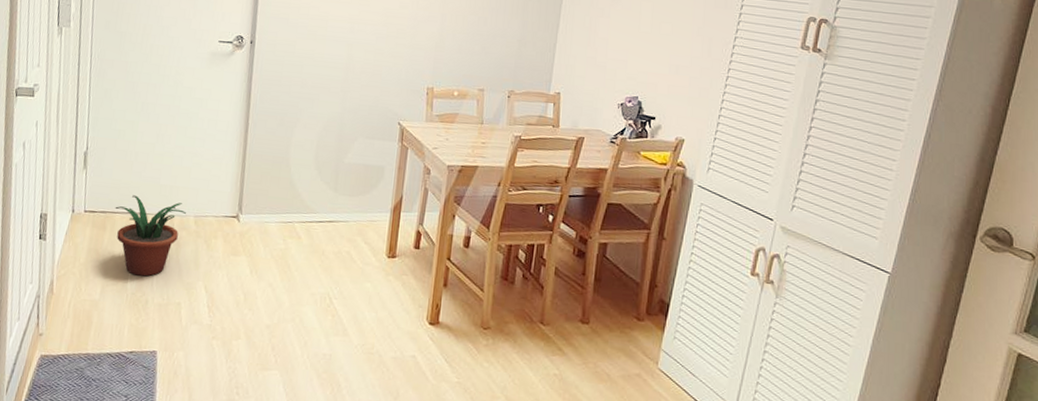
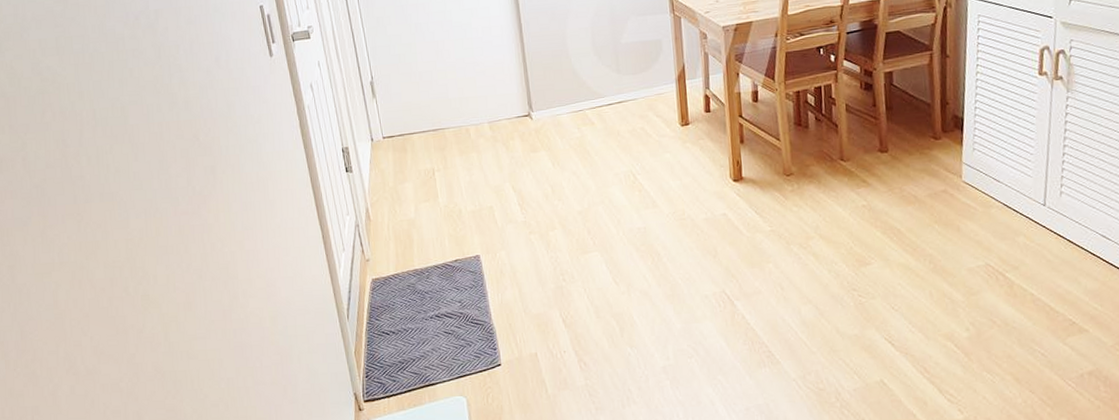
potted plant: present [115,195,186,277] -> none [411,112,479,189]

